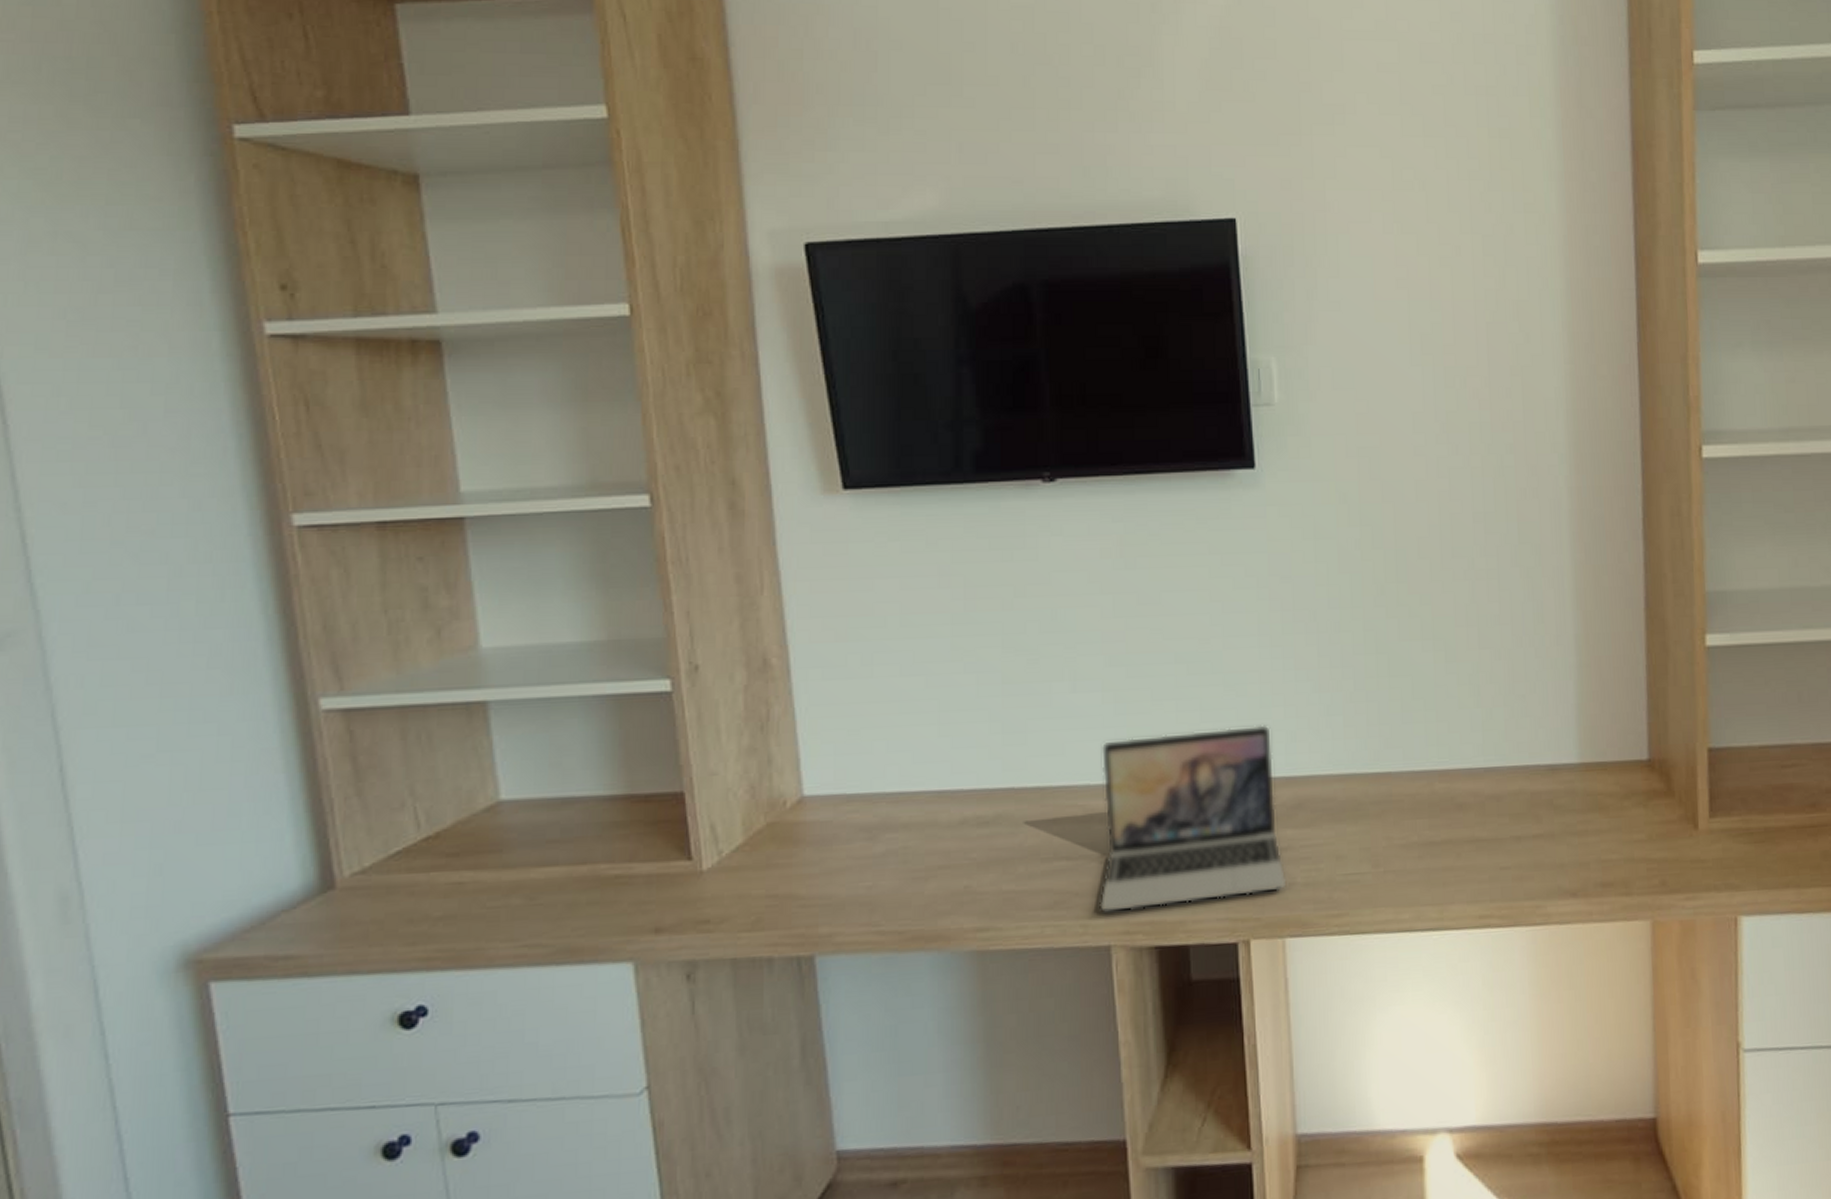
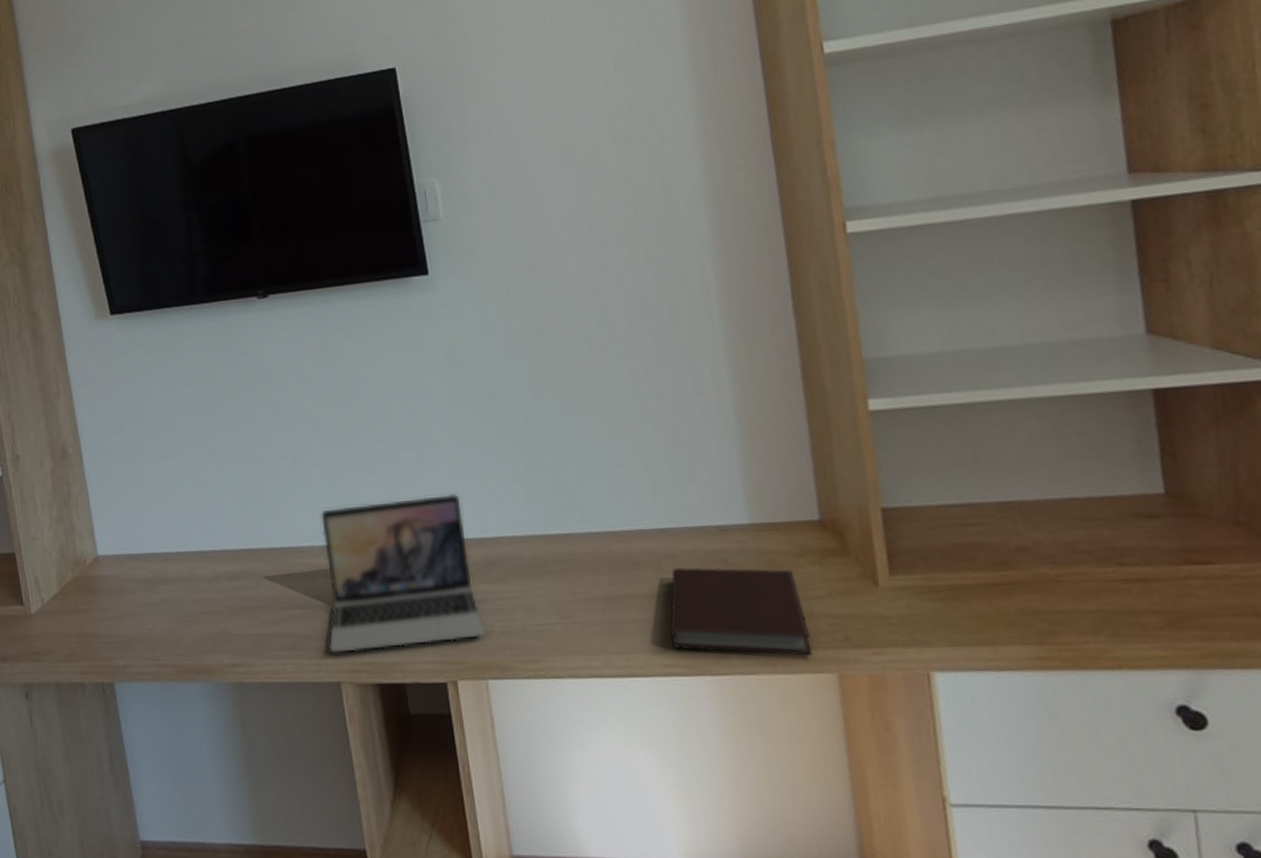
notebook: none [1488,809,1629,903] -> present [670,567,813,656]

